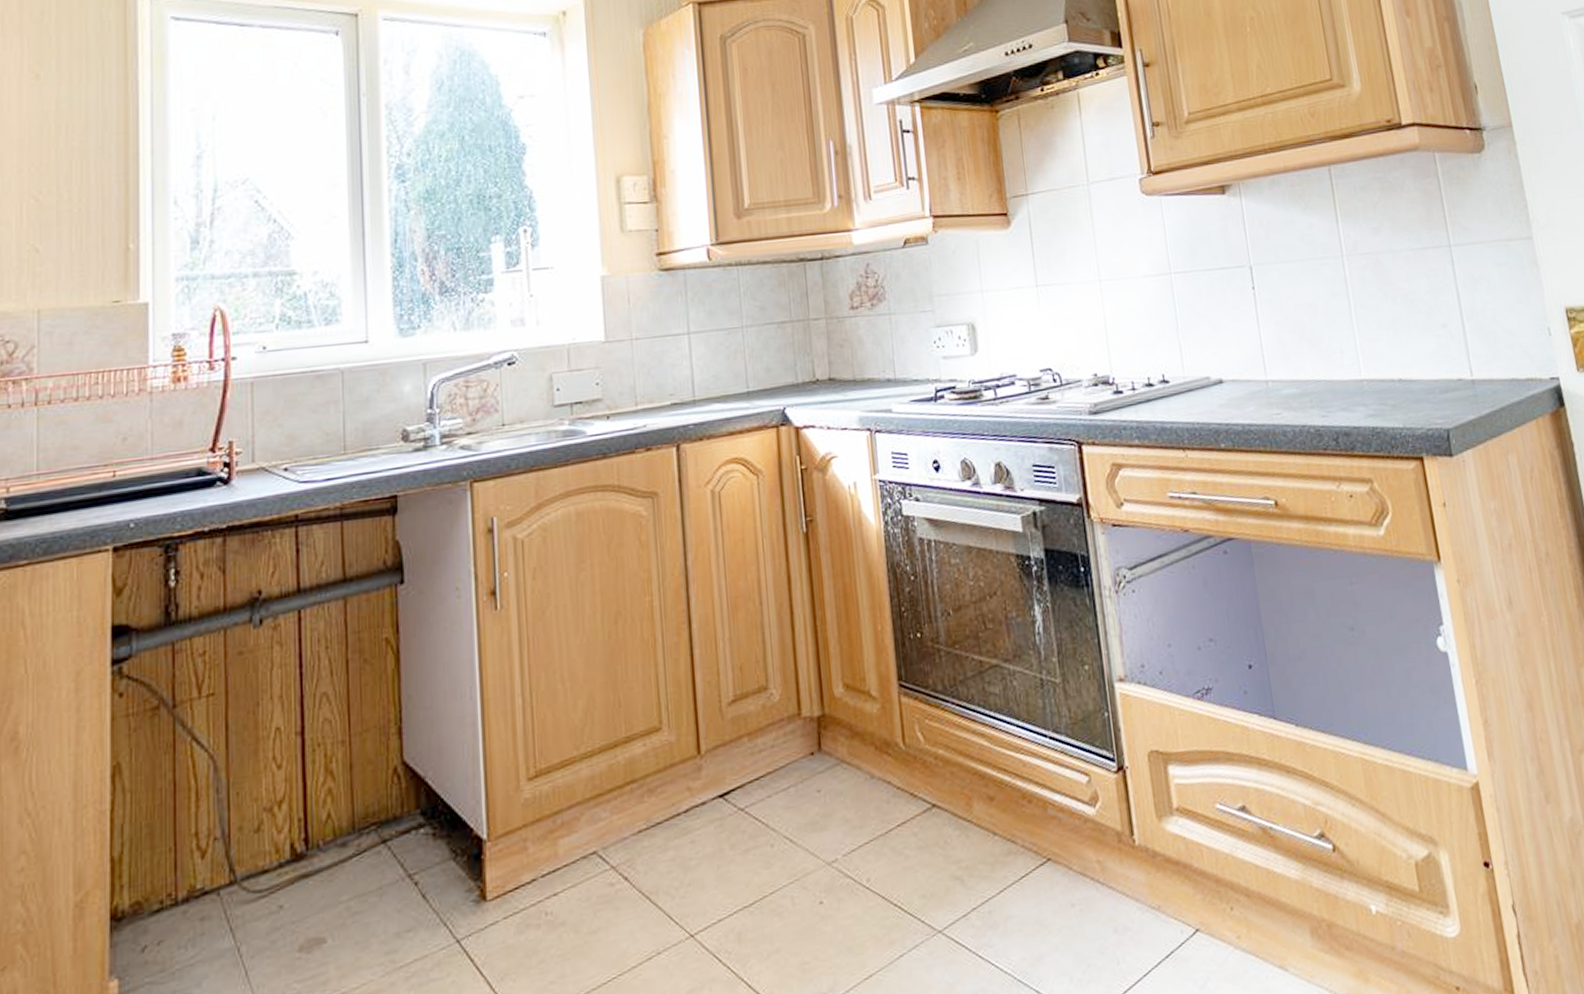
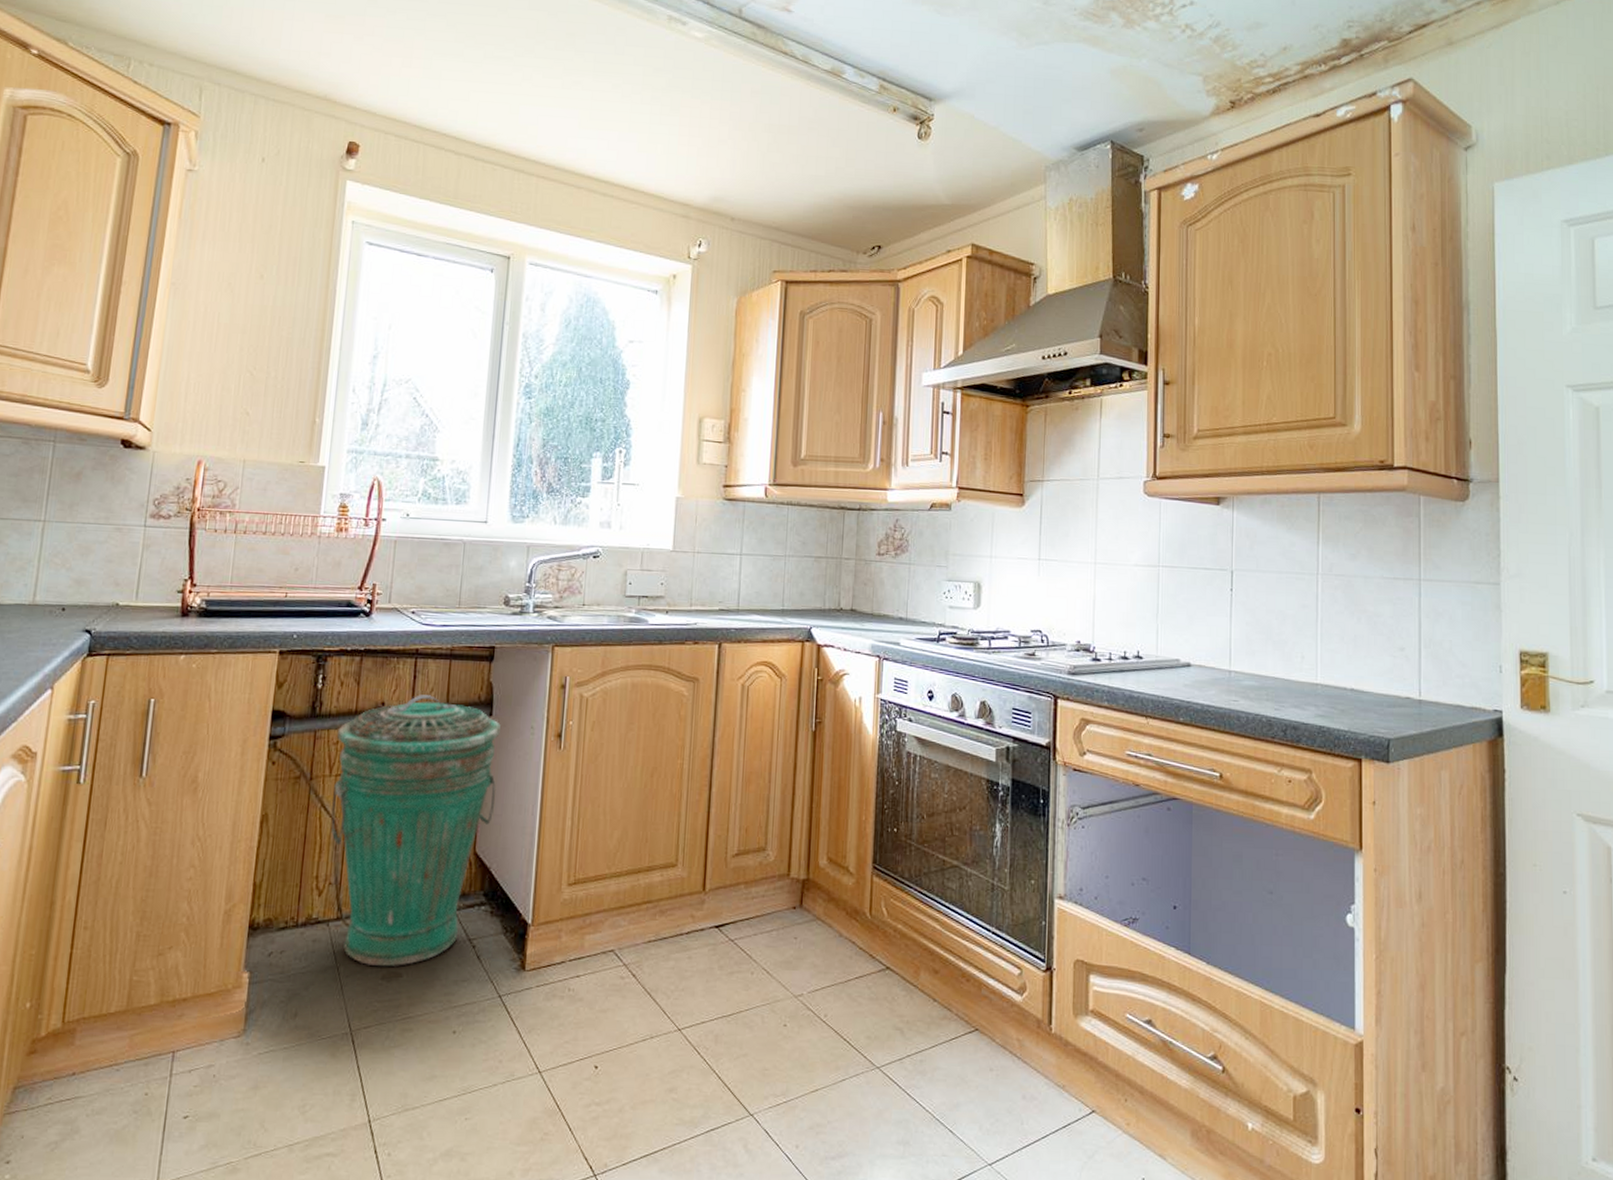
trash can: none [202,570,421,937] -> present [331,695,501,967]

